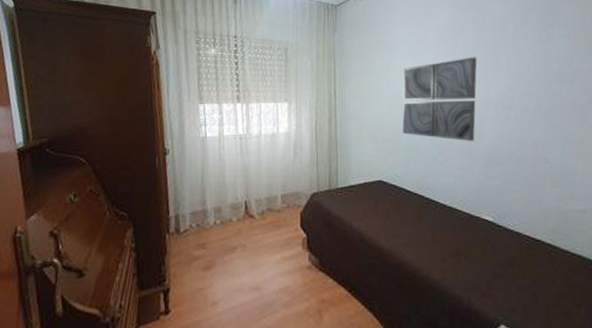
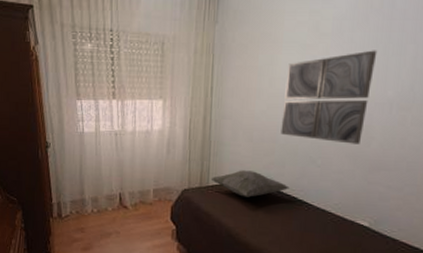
decorative pillow: none [339,170,416,198] -> present [210,170,290,197]

